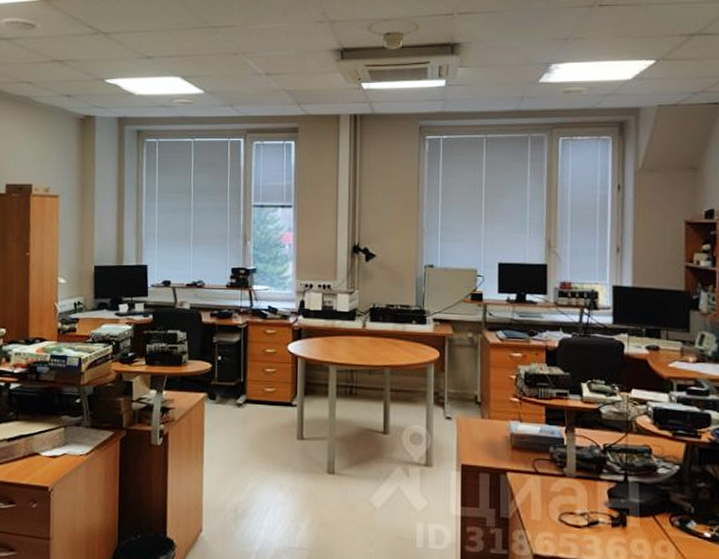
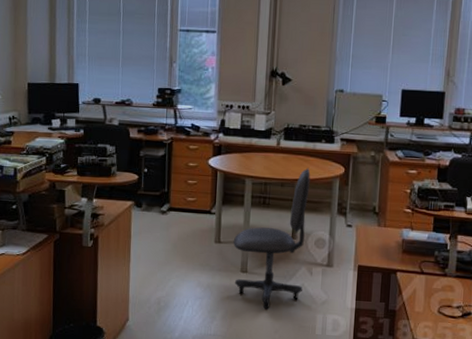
office chair: none [317,352,401,518] -> present [233,168,311,309]

